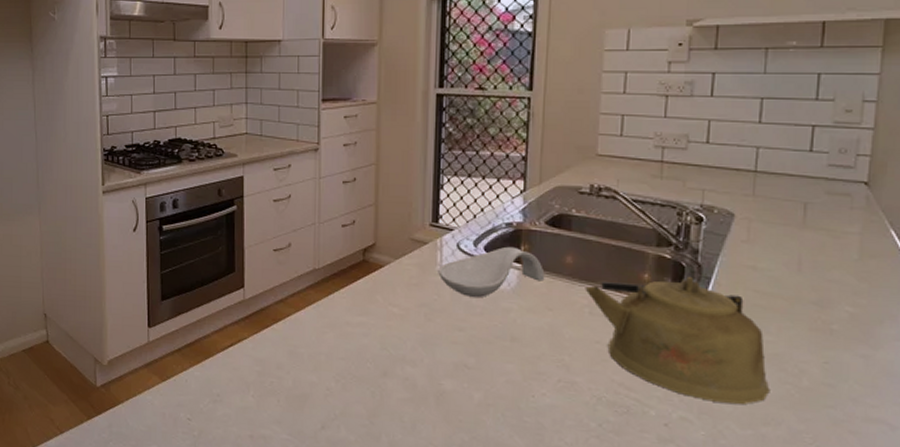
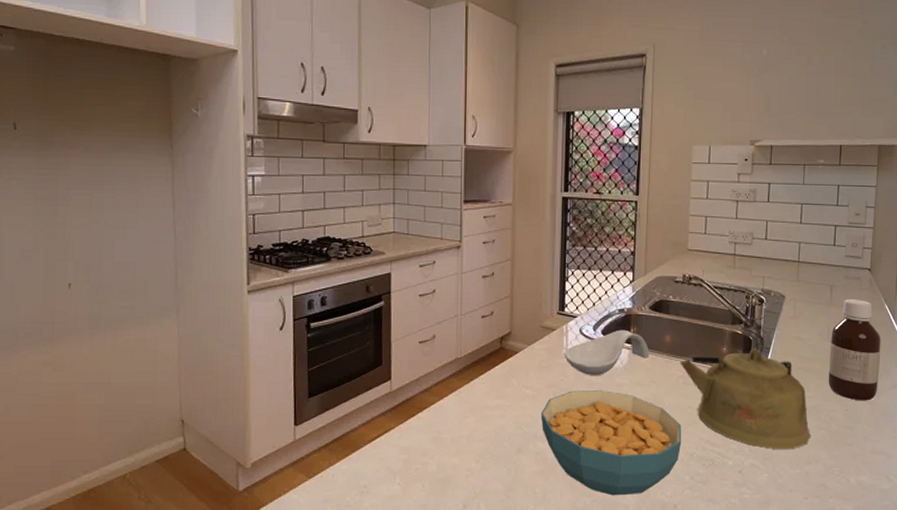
cereal bowl: none [409,312,587,437] -> present [540,390,682,496]
bottle: none [797,220,883,354] -> present [828,298,881,401]

